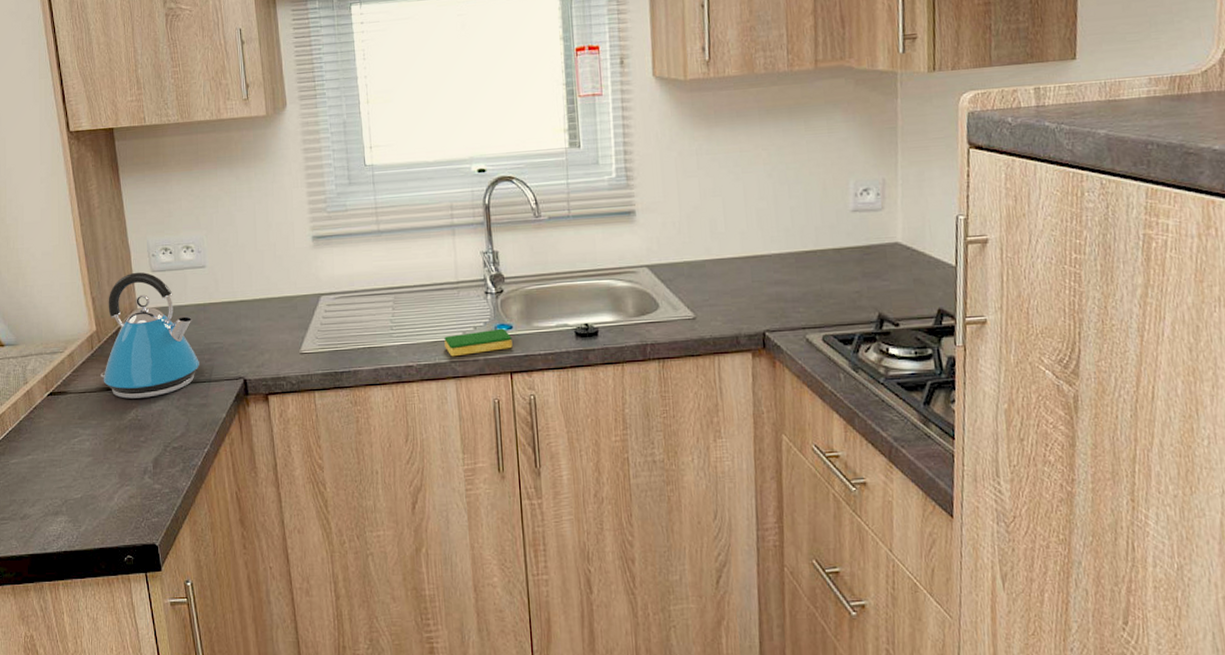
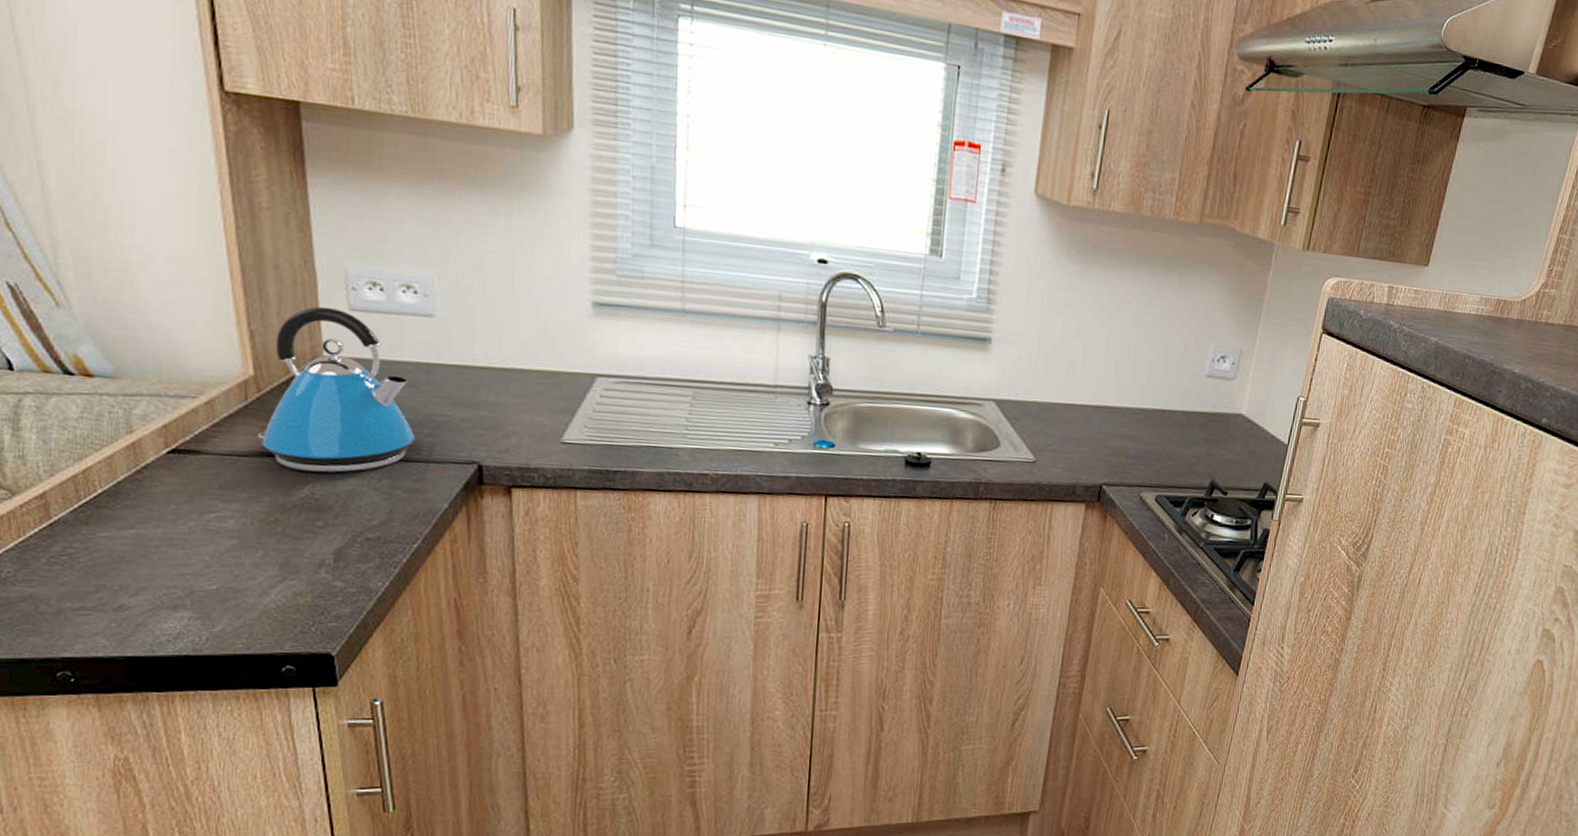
dish sponge: present [444,328,513,357] -> none [750,445,833,471]

